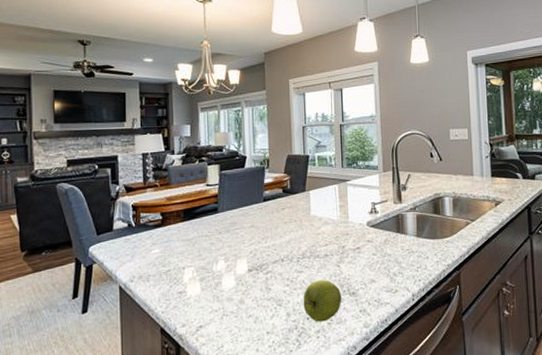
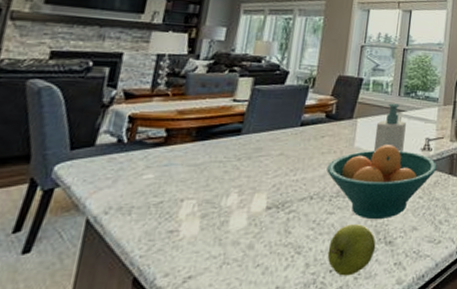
fruit bowl: none [291,211,385,275] -> present [326,145,437,220]
soap bottle: none [326,174,353,218] -> present [373,103,406,152]

